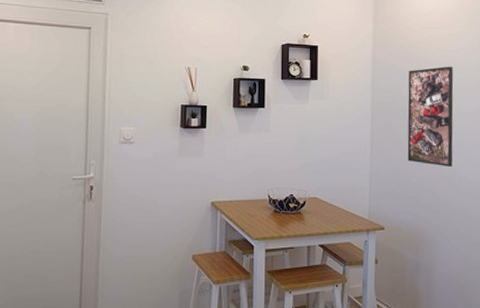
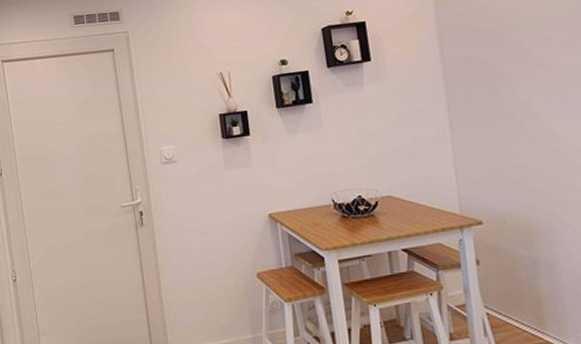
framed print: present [407,66,454,168] -> none [487,13,565,140]

